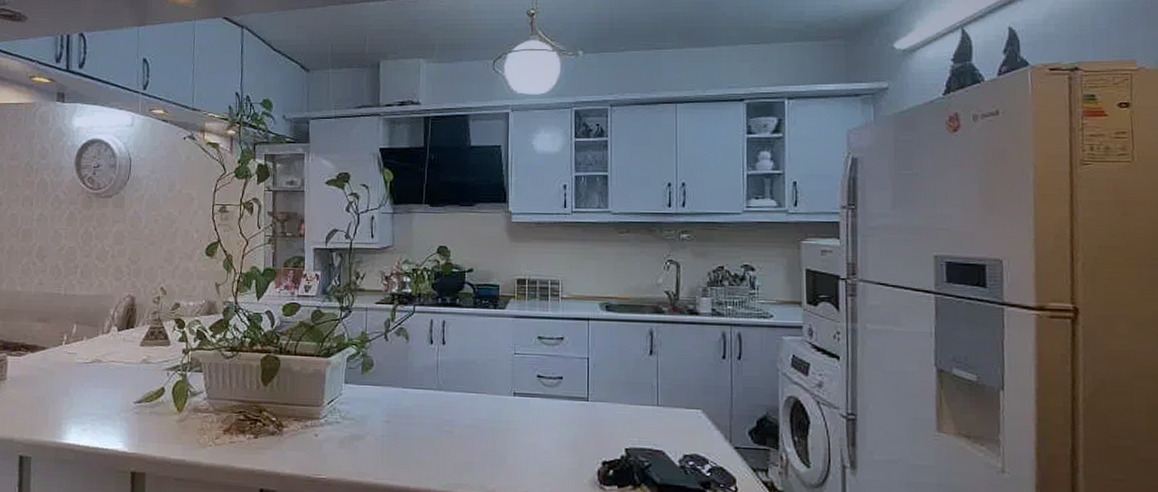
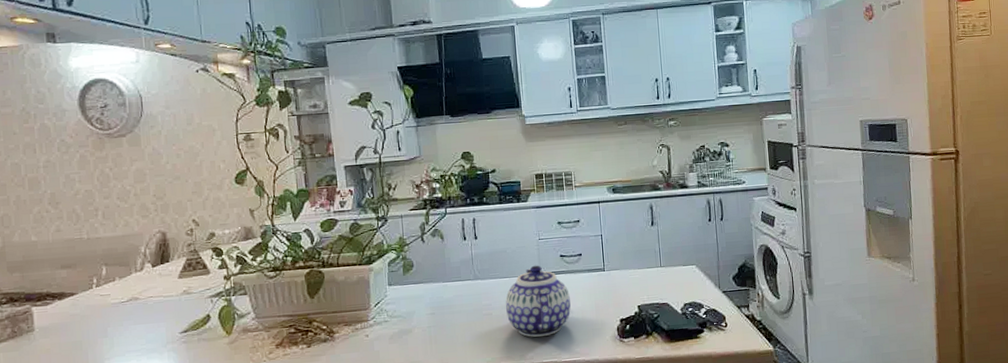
teapot: none [470,383,544,468] -> present [506,265,571,338]

